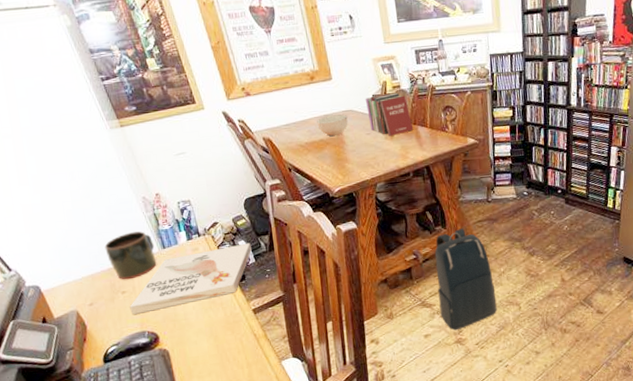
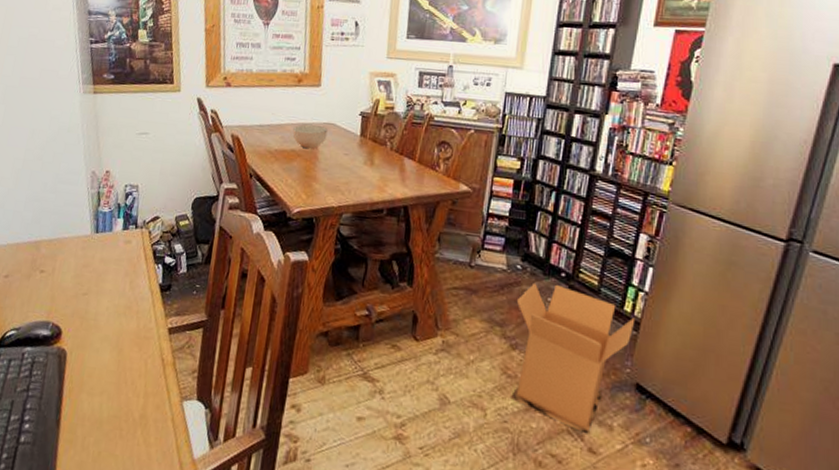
mug: present [104,231,157,279] -> none [38,206,89,258]
book: present [129,242,253,316] -> none [42,244,188,303]
books: present [365,93,414,136] -> none [350,113,399,163]
backpack: present [435,229,497,331] -> none [383,291,458,423]
cardboard box: none [528,199,617,302] -> present [509,282,636,434]

